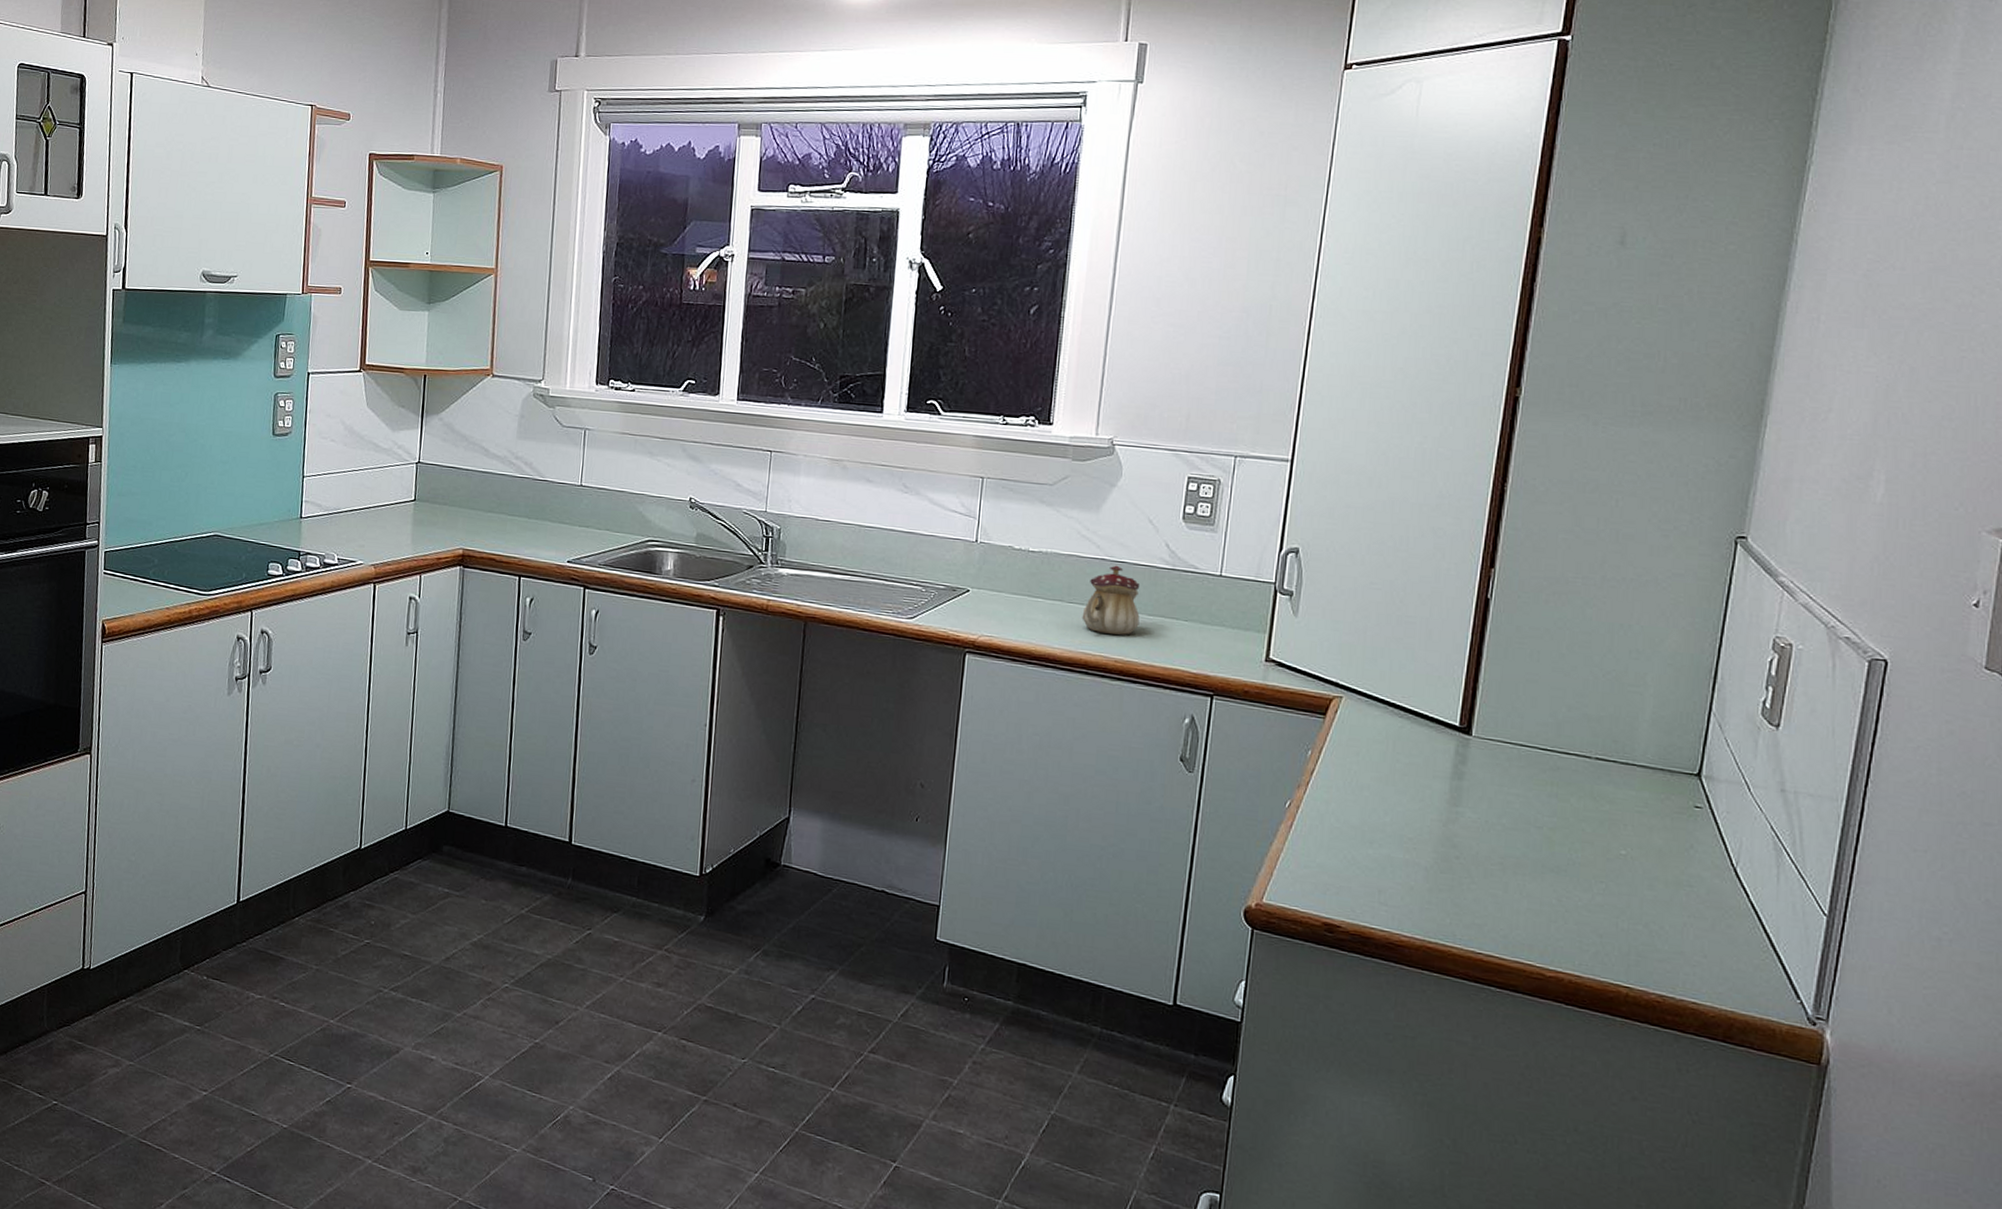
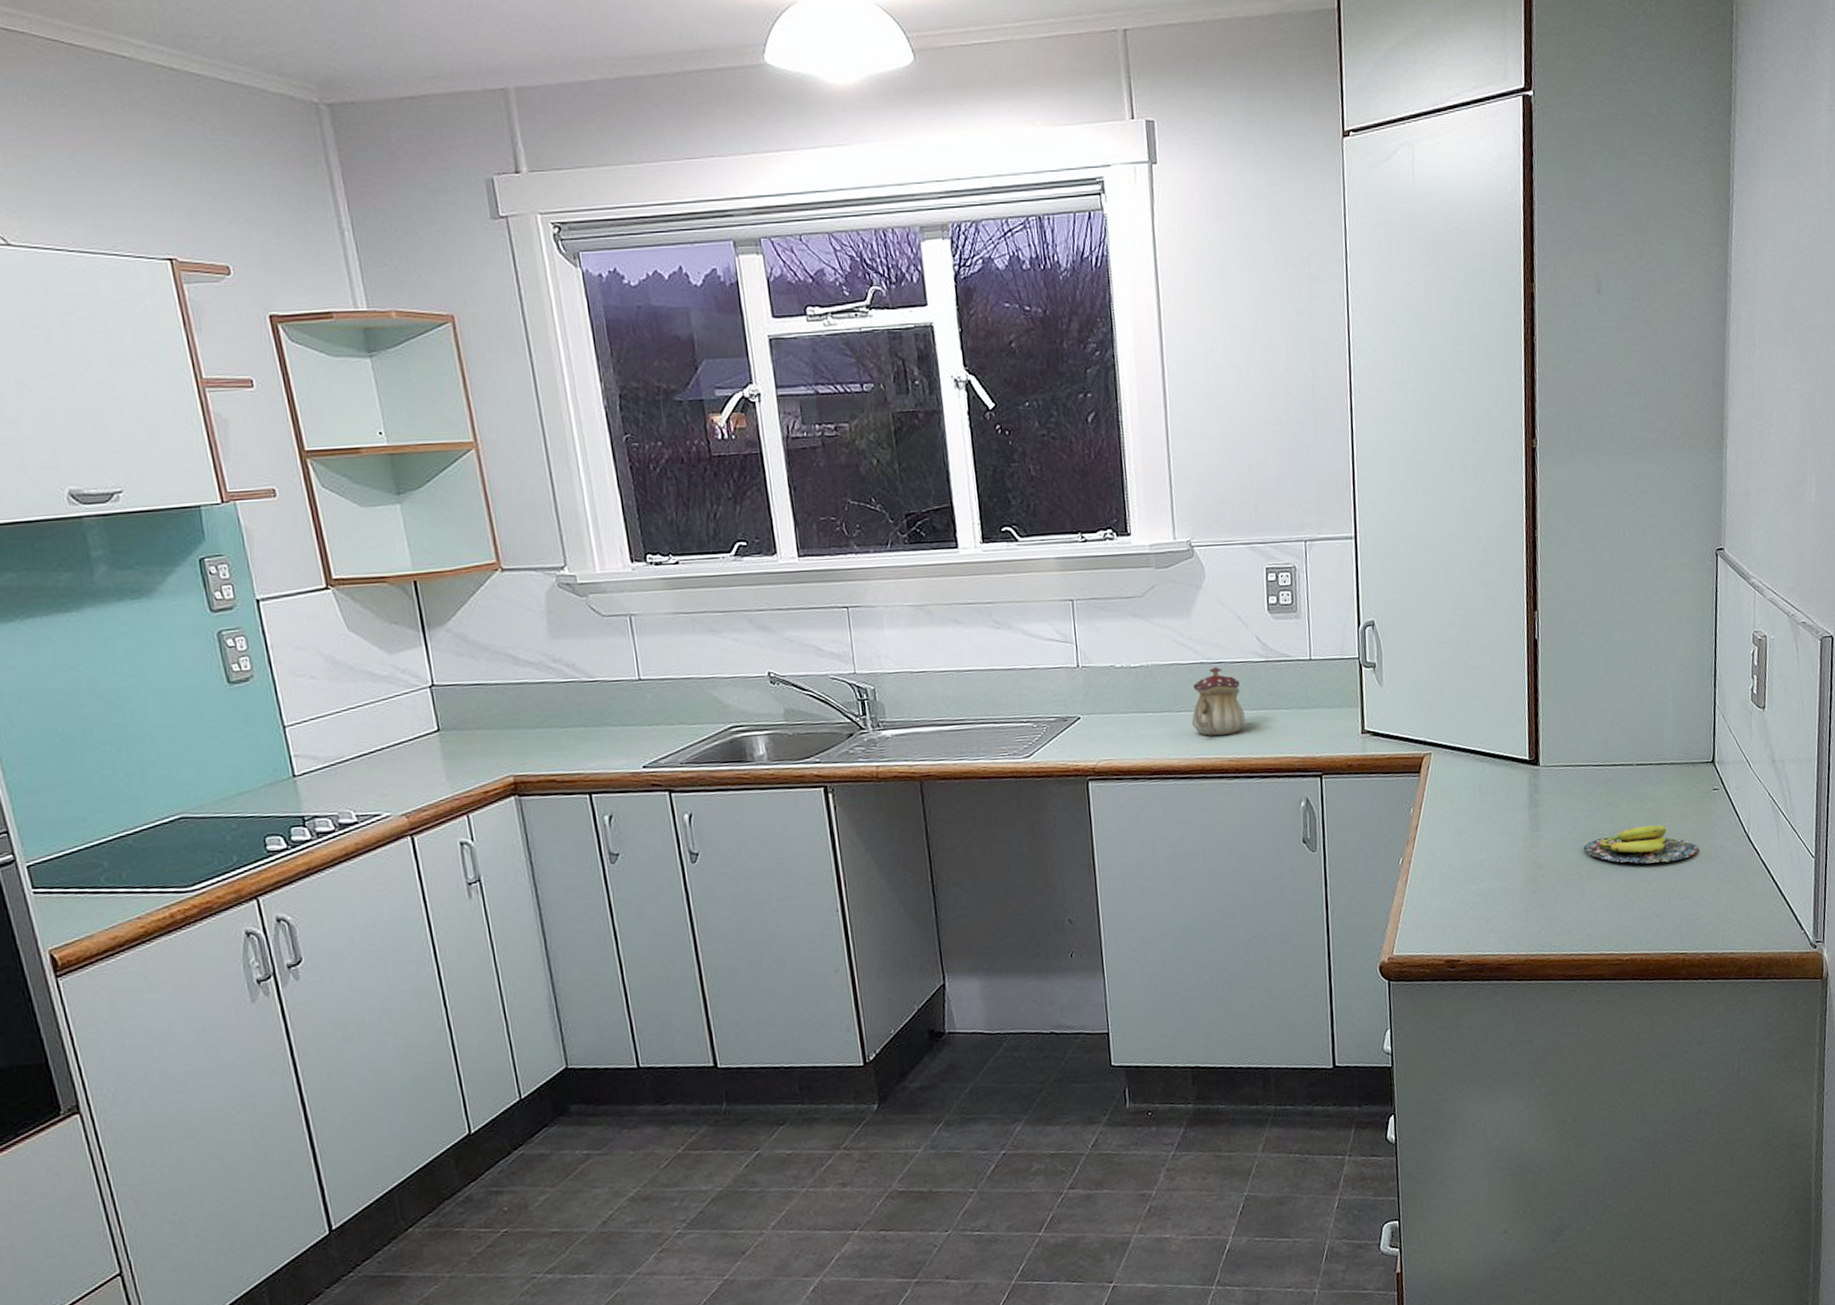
banana: none [1513,828,1665,879] -> present [1583,824,1698,864]

